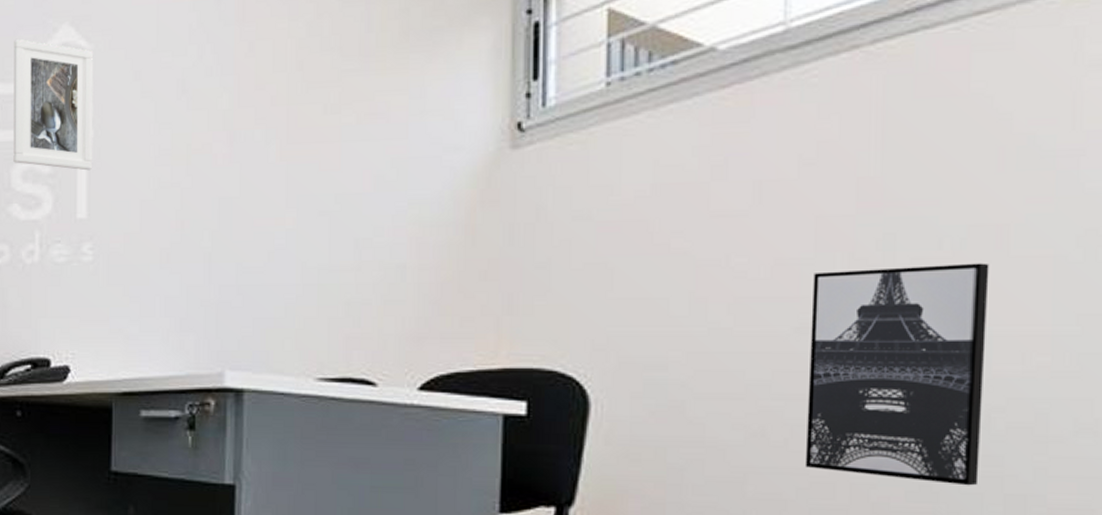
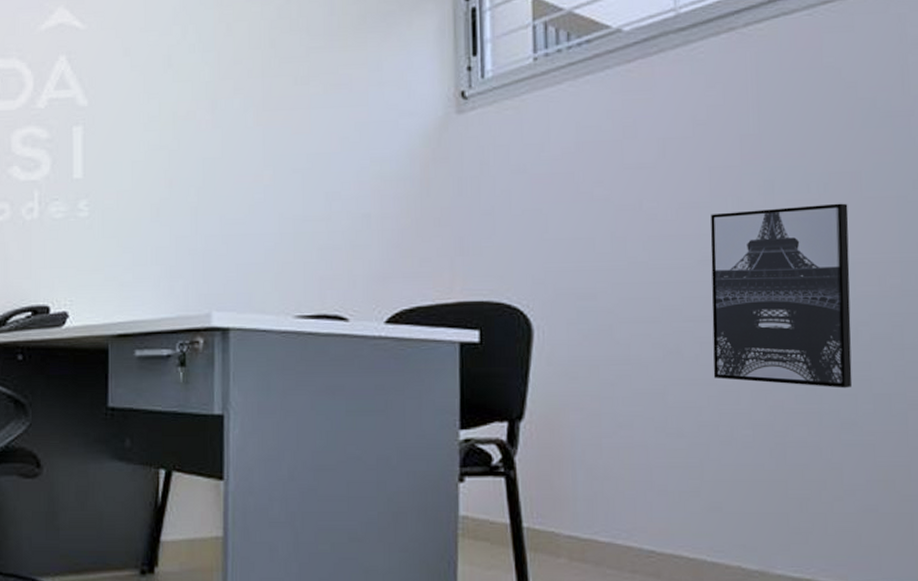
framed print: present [13,38,94,171] -> none [13,19,88,136]

